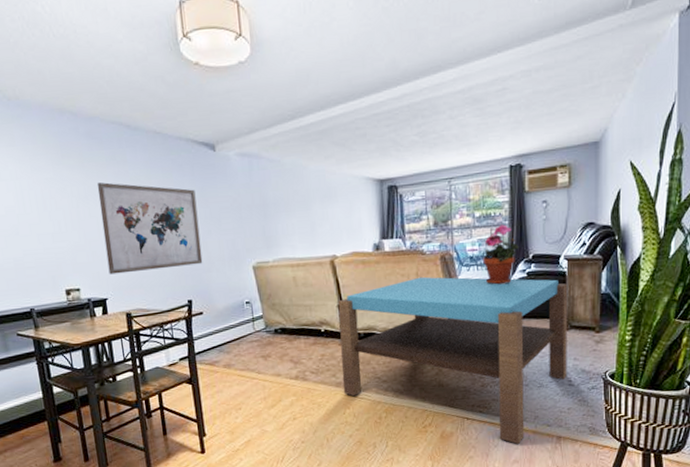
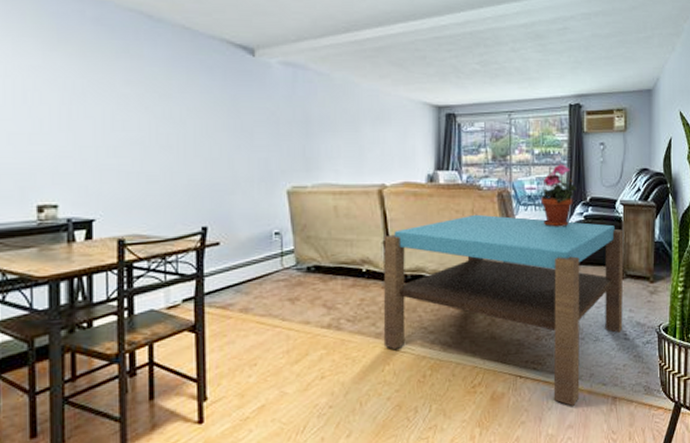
wall art: present [97,182,203,275] -> none [100,78,226,190]

